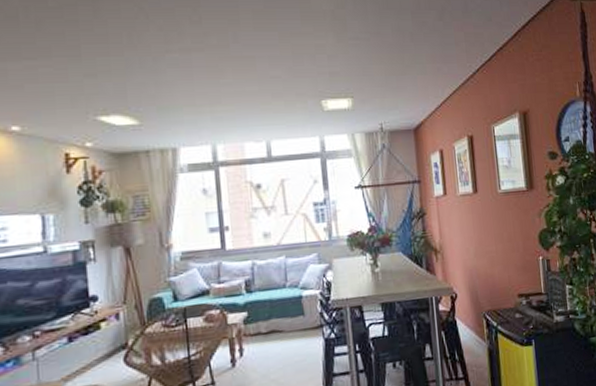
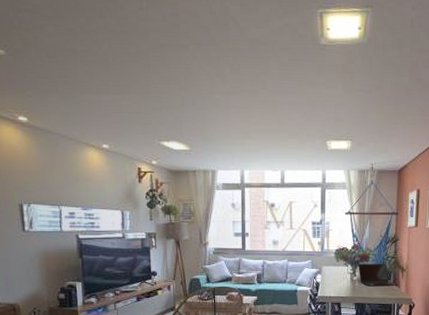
laptop: none [379,247,433,279] -> present [358,264,398,287]

